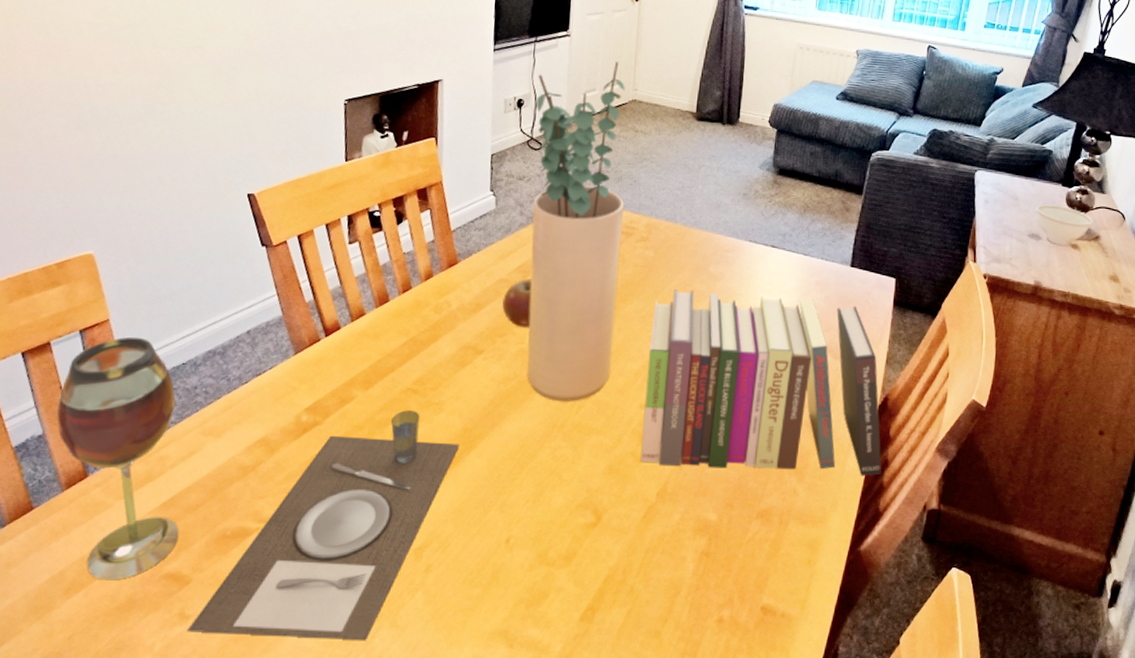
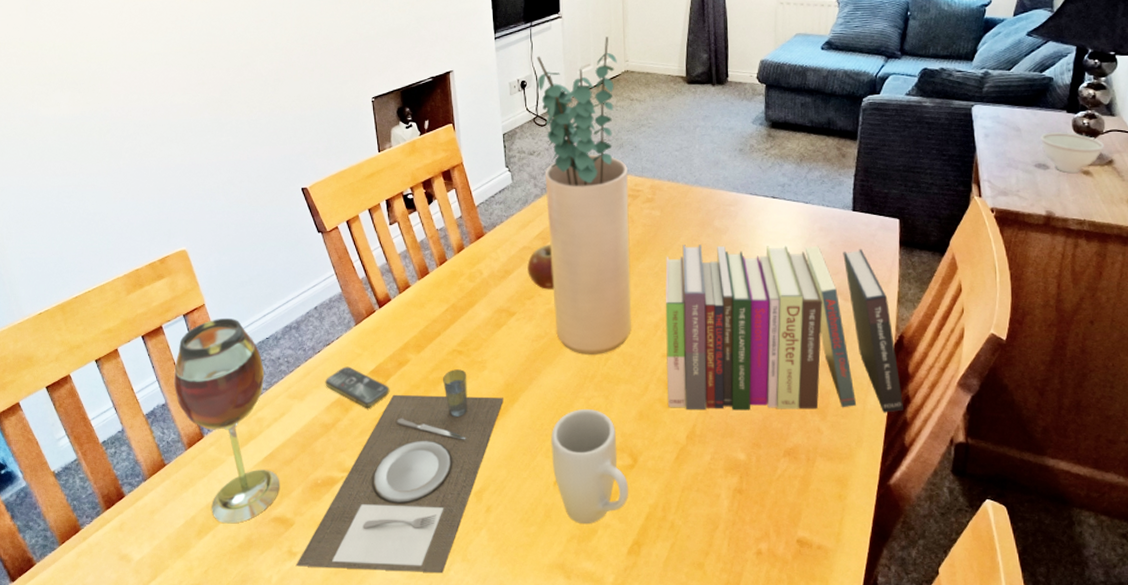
mobile phone: none [249,401,328,451] -> present [325,366,390,409]
mug: none [506,460,589,587] -> present [551,409,629,524]

